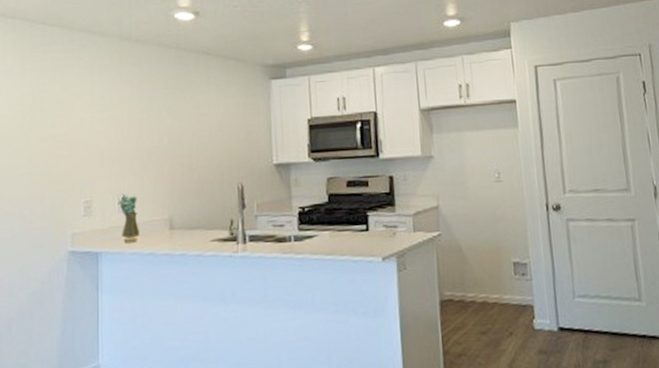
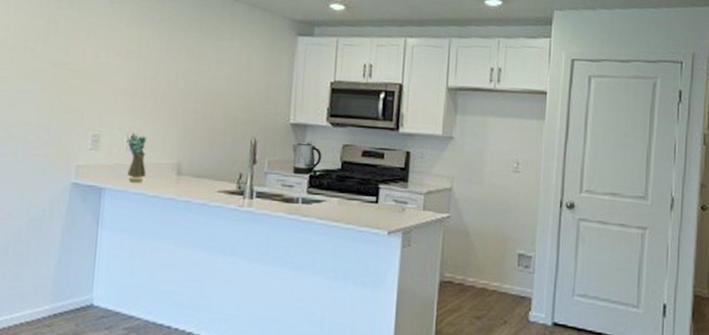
kettle: none [279,180,309,212] -> present [292,141,322,174]

